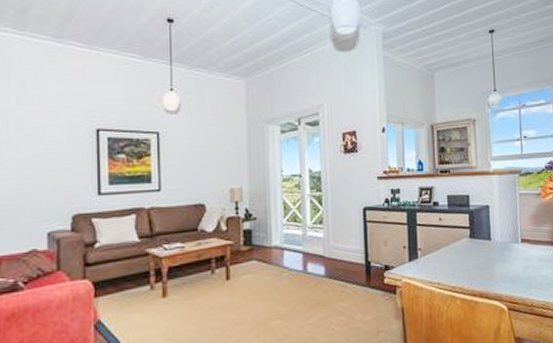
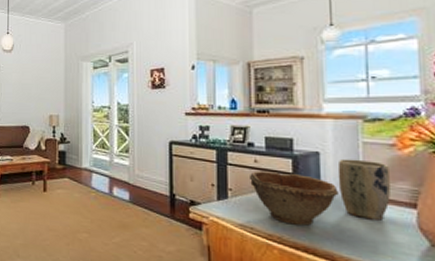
bowl: none [436,227,503,275] -> present [250,171,338,226]
plant pot: none [502,209,538,260] -> present [337,159,390,220]

